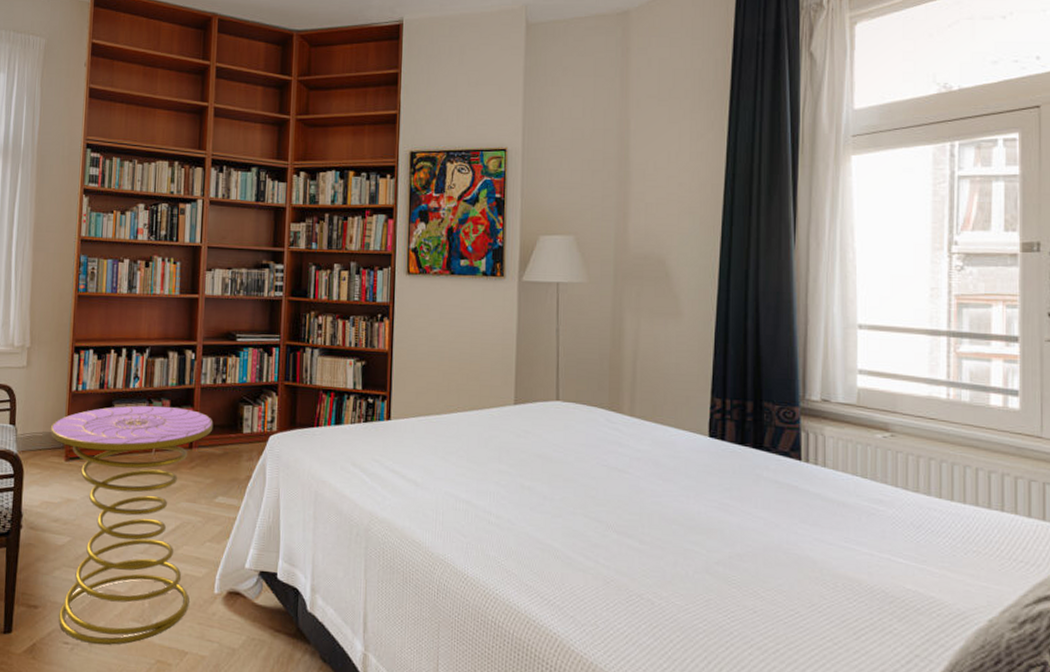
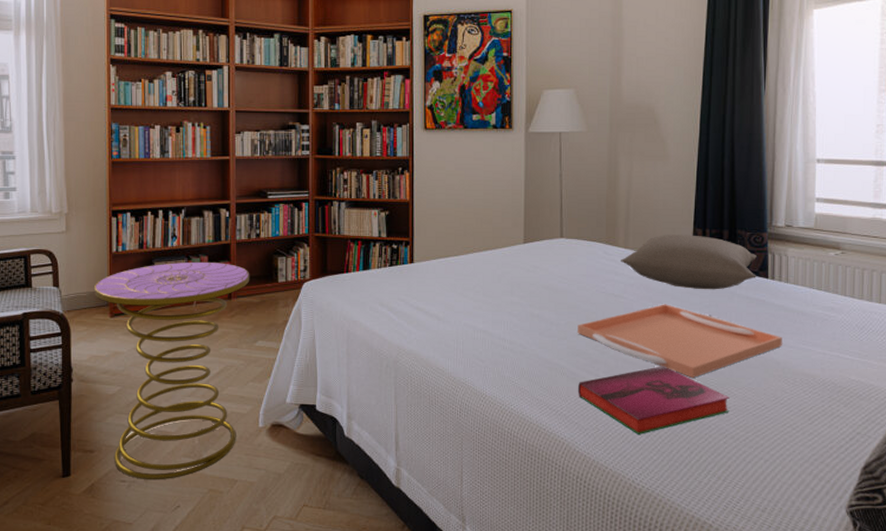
serving tray: none [574,483,819,573] -> present [578,304,782,378]
hardback book: none [574,556,755,636] -> present [578,366,730,434]
pillow: none [626,403,787,471] -> present [621,235,757,290]

